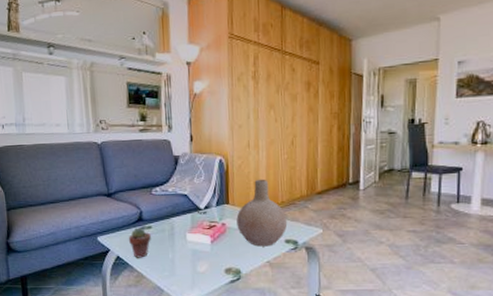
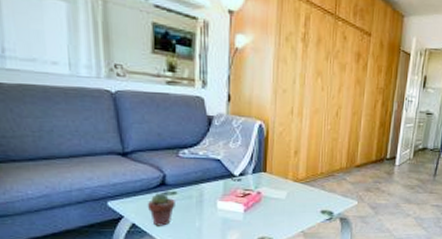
vase: present [236,179,288,247] -> none [273,148,325,217]

